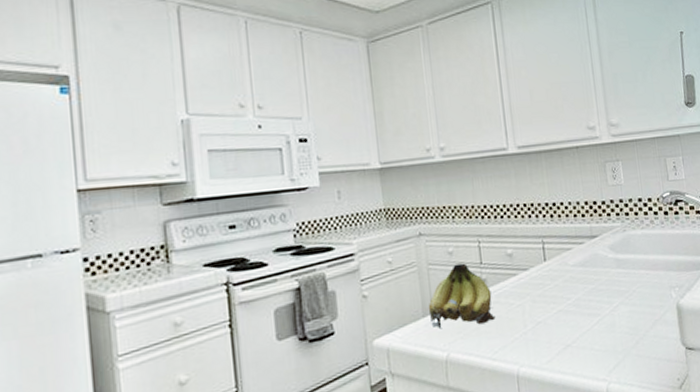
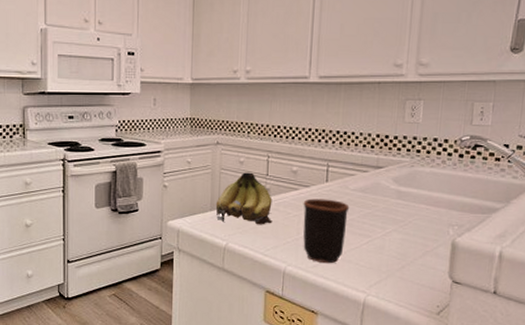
mug: none [524,280,576,356] -> present [303,198,350,264]

